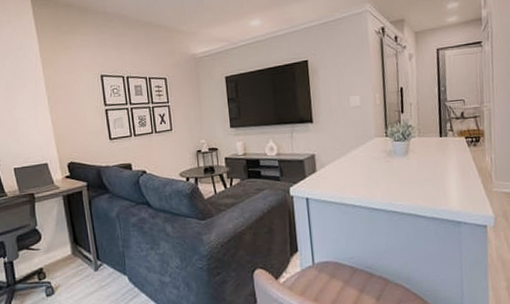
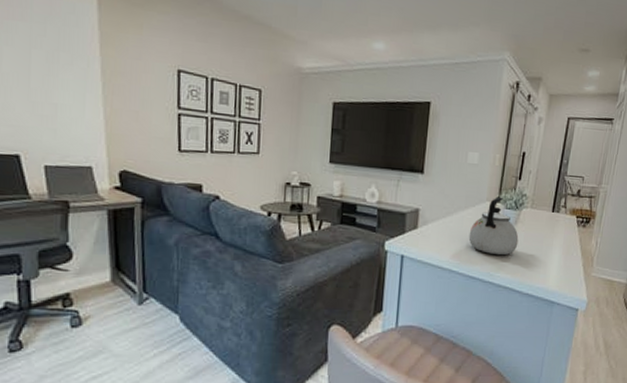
kettle: none [364,131,413,185] -> present [468,197,519,256]

